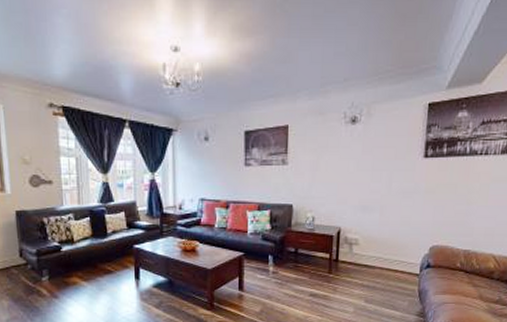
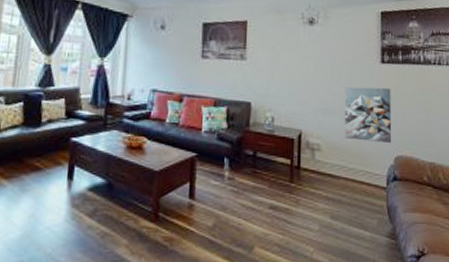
wall art: none [382,182,432,235] -> present [344,86,392,144]

